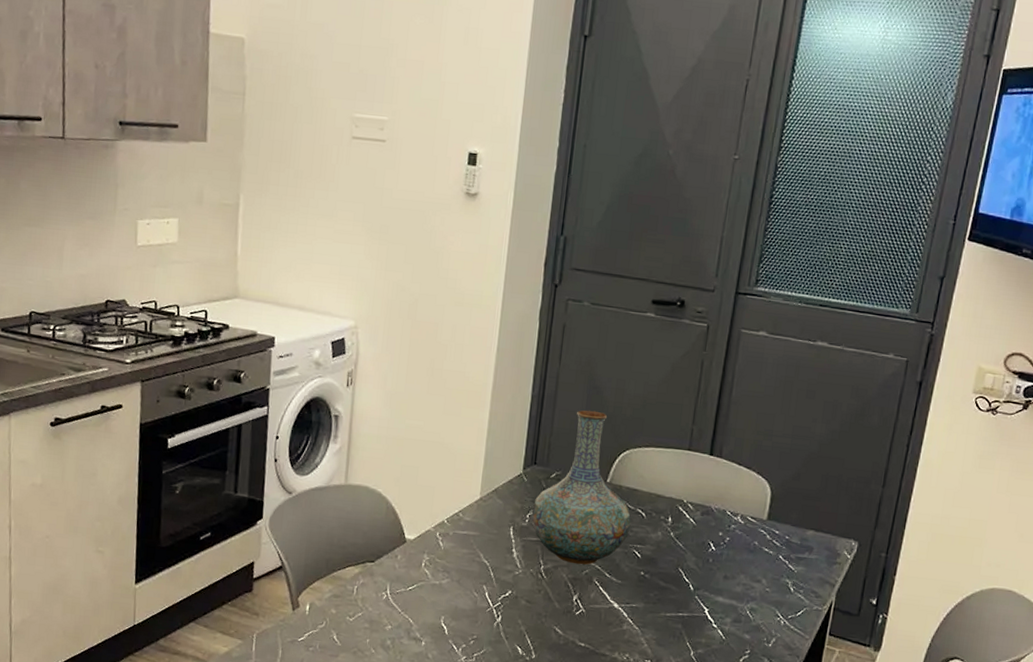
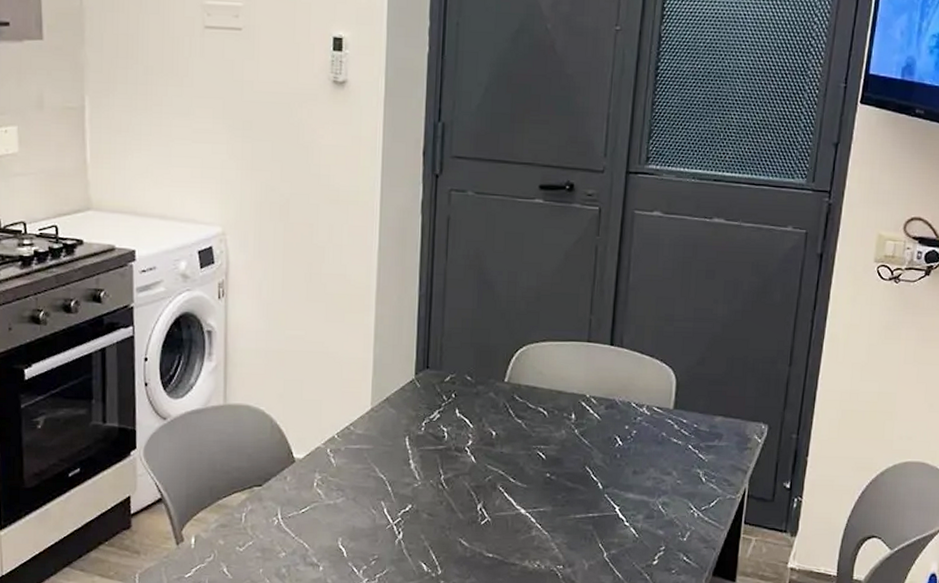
vase: present [532,410,631,565] -> none [428,306,533,472]

